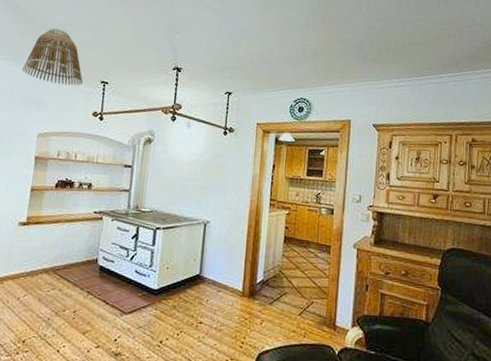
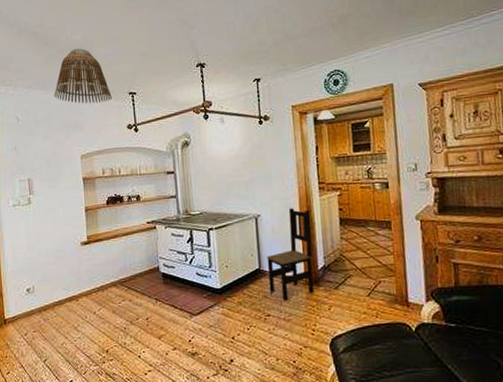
dining chair: none [206,219,258,310] -> present [267,208,315,300]

